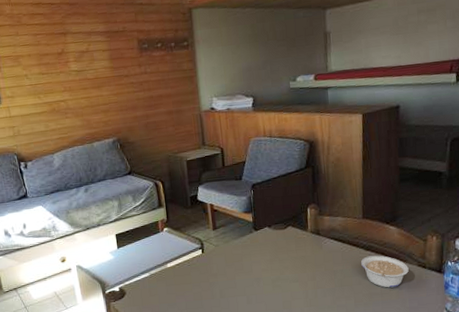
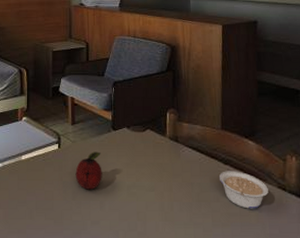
fruit: none [220,252,248,288] -> present [75,151,103,190]

